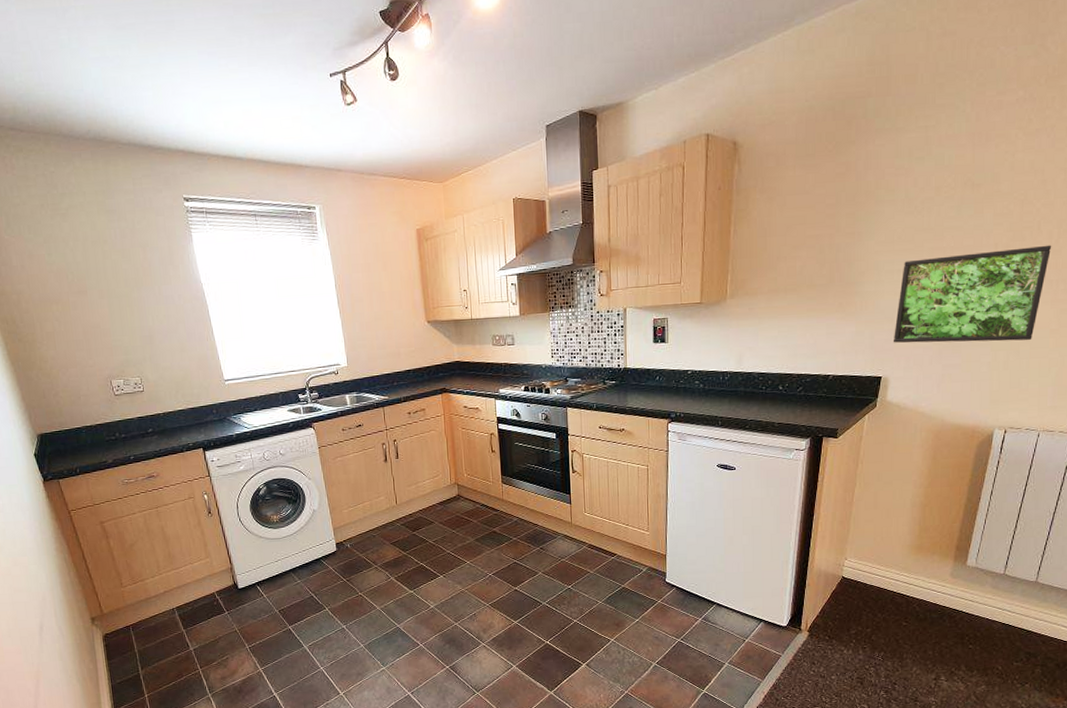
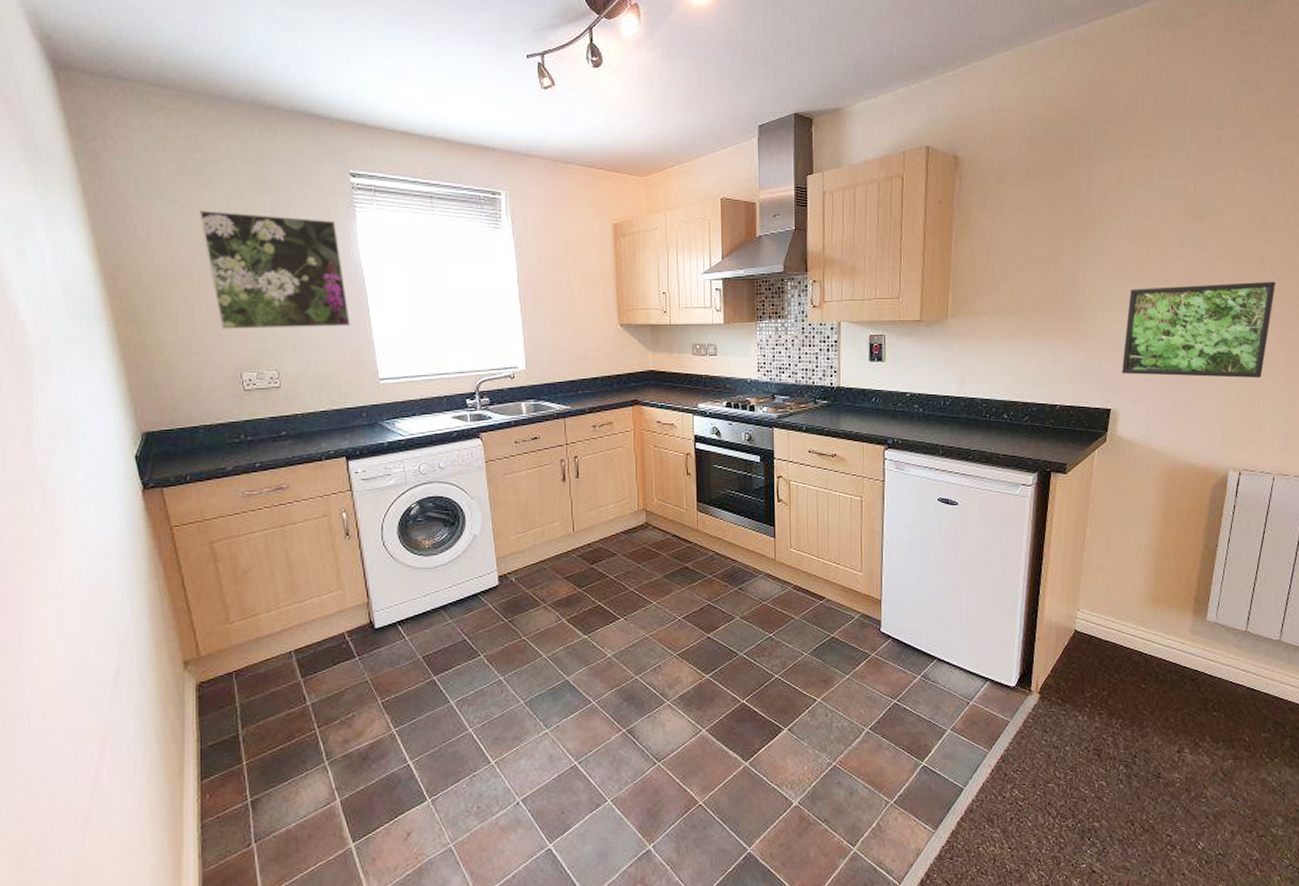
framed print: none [61,240,197,345] -> present [199,210,351,330]

